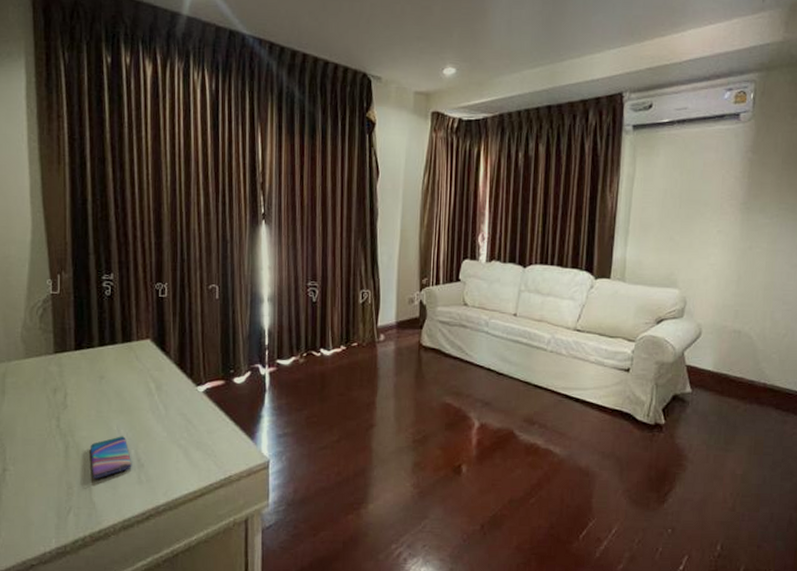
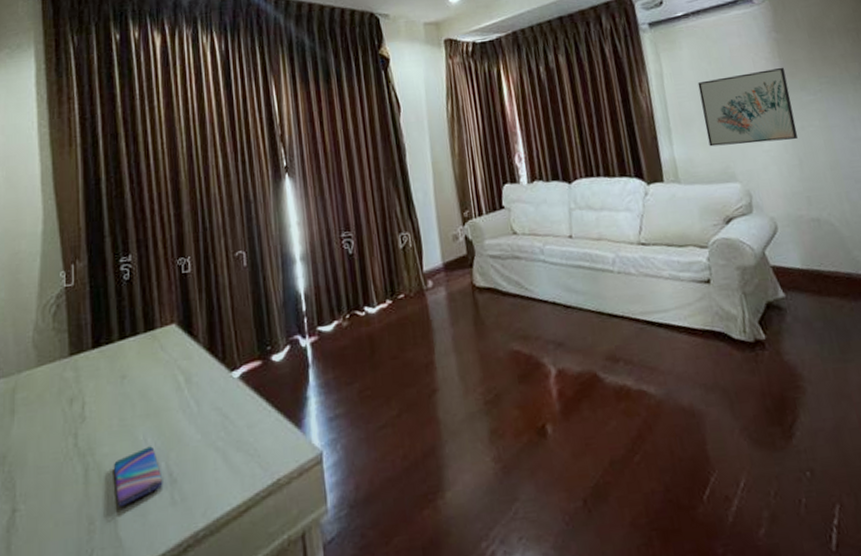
wall art: none [660,188,750,257] -> present [697,67,798,147]

